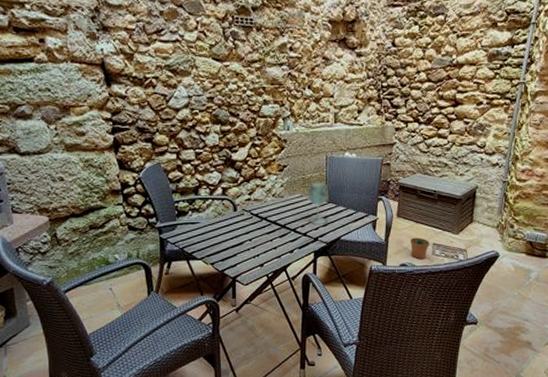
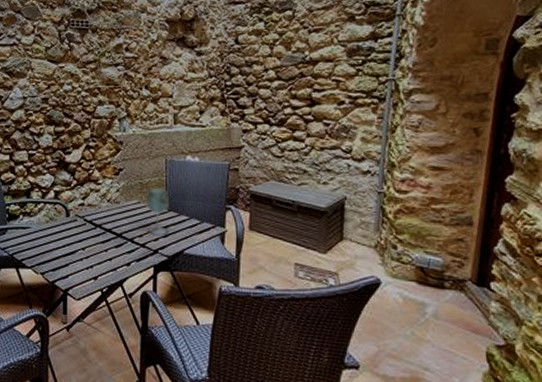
planter: present [410,237,430,260] -> none [267,255,291,282]

